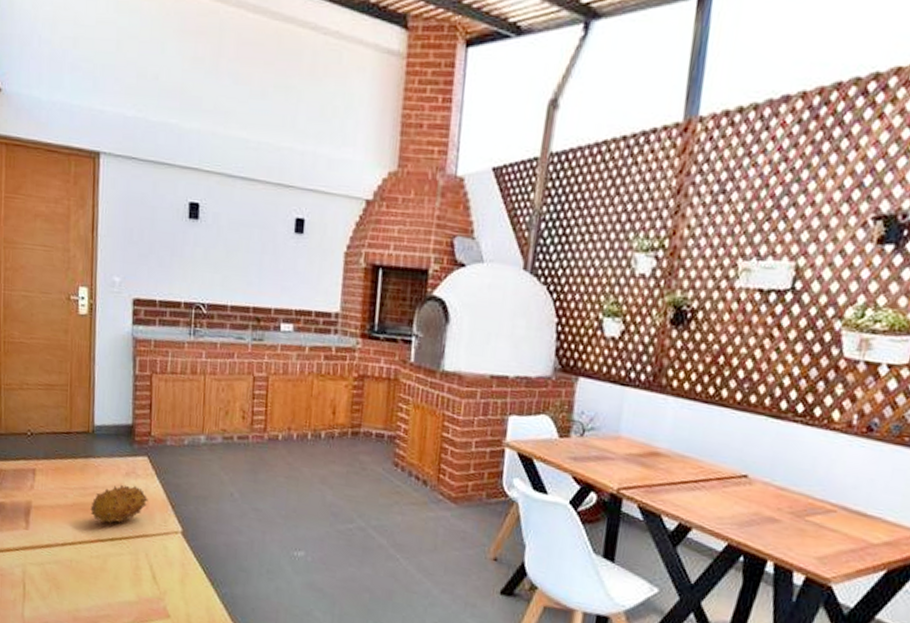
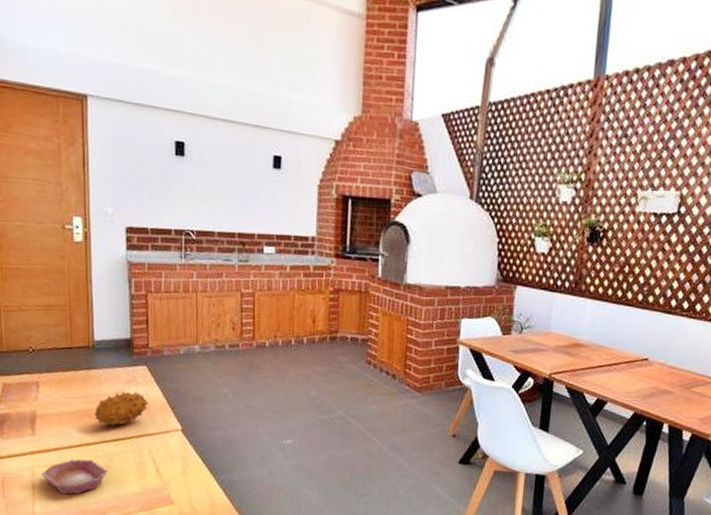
bowl: none [33,558,102,599] -> present [42,459,108,495]

